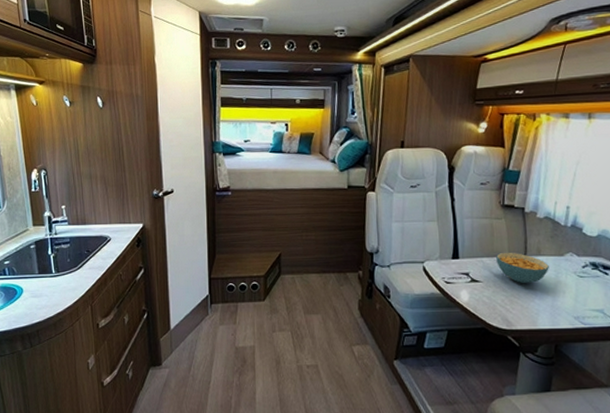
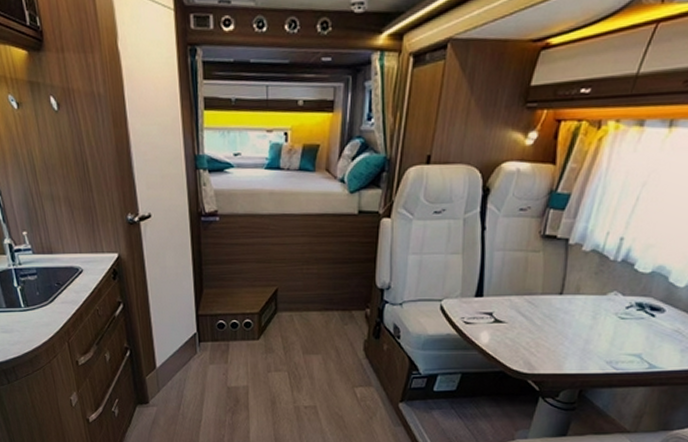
cereal bowl: present [496,252,549,283] -> none [526,289,587,324]

